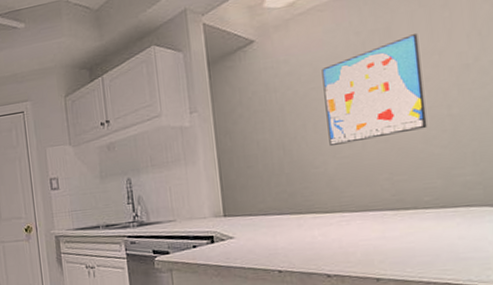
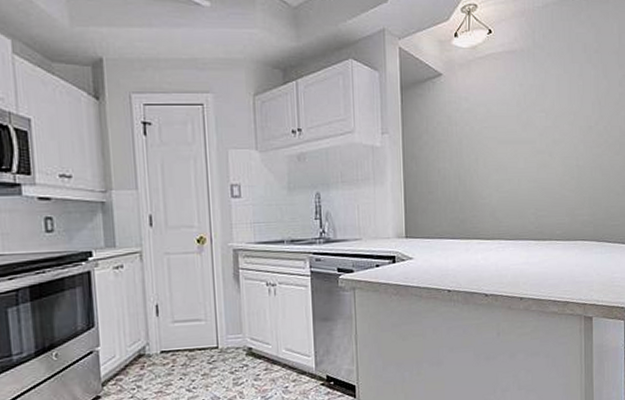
wall art: present [322,34,428,146] -> none [493,95,563,180]

